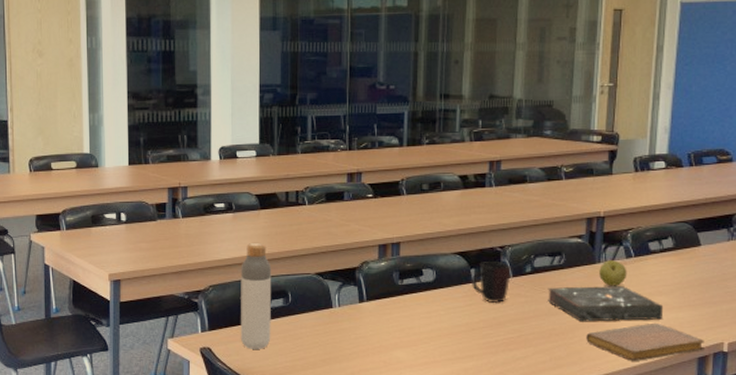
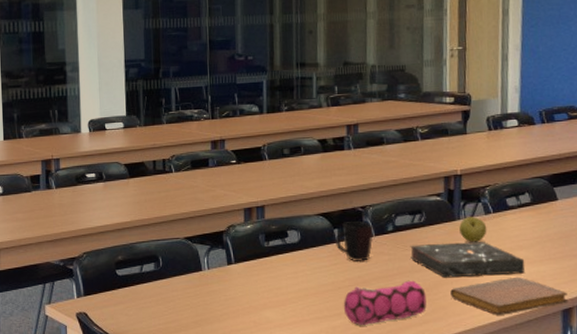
bottle: present [240,242,272,349] -> none [112,209,144,313]
pencil case: none [476,323,561,368] -> present [343,280,427,325]

